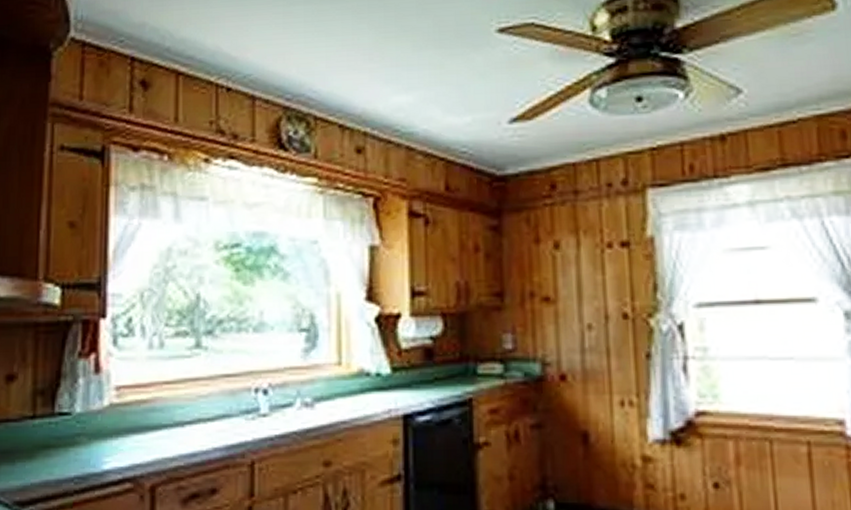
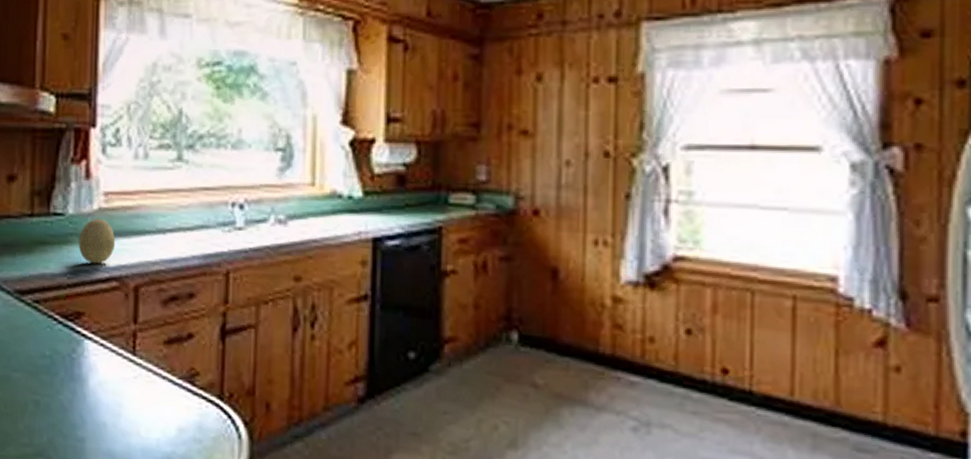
fruit: none [87,415,129,465] -> present [78,218,116,264]

